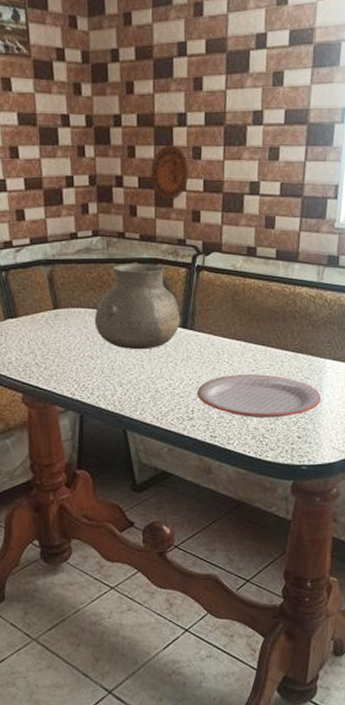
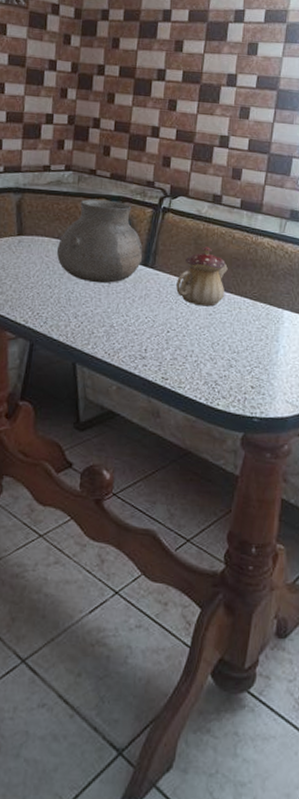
decorative plate: present [150,144,190,202] -> none [126,95,165,146]
plate: present [196,374,321,419] -> none [151,317,277,365]
teapot: none [217,302,267,363] -> present [176,246,228,307]

